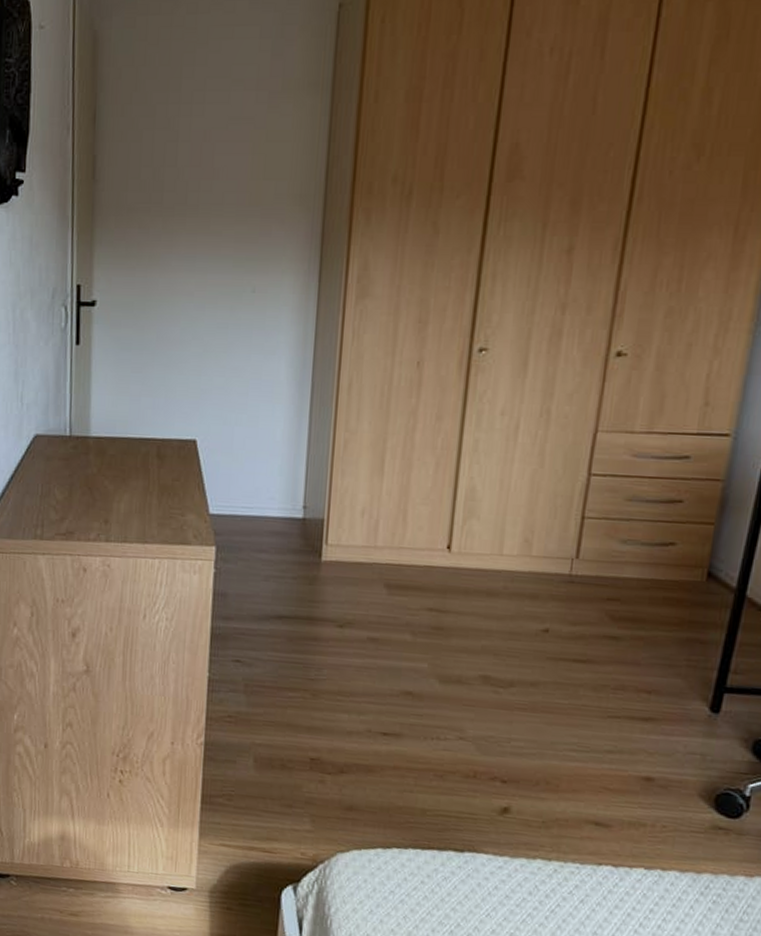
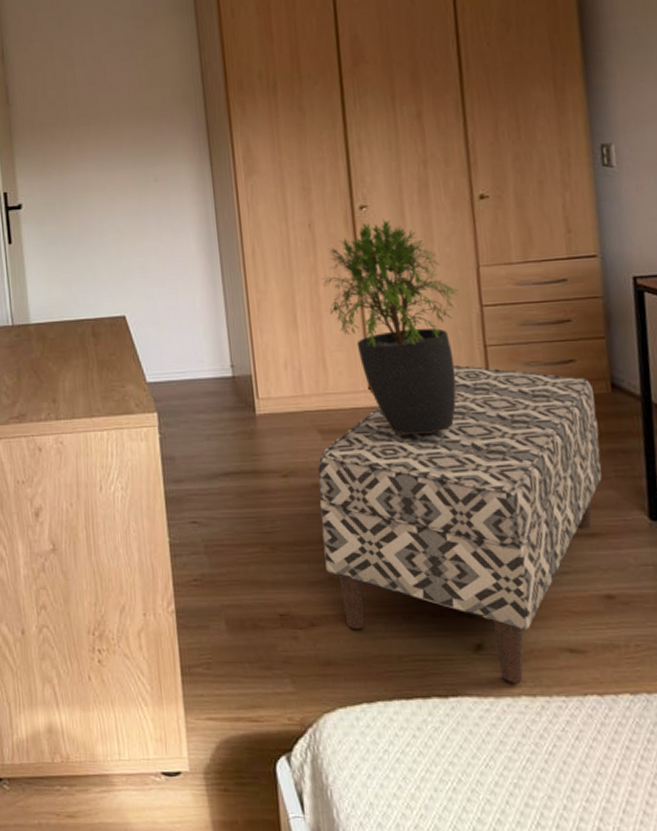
bench: none [366,534,687,847] -> present [317,365,602,683]
potted plant: none [420,366,569,601] -> present [321,219,459,435]

